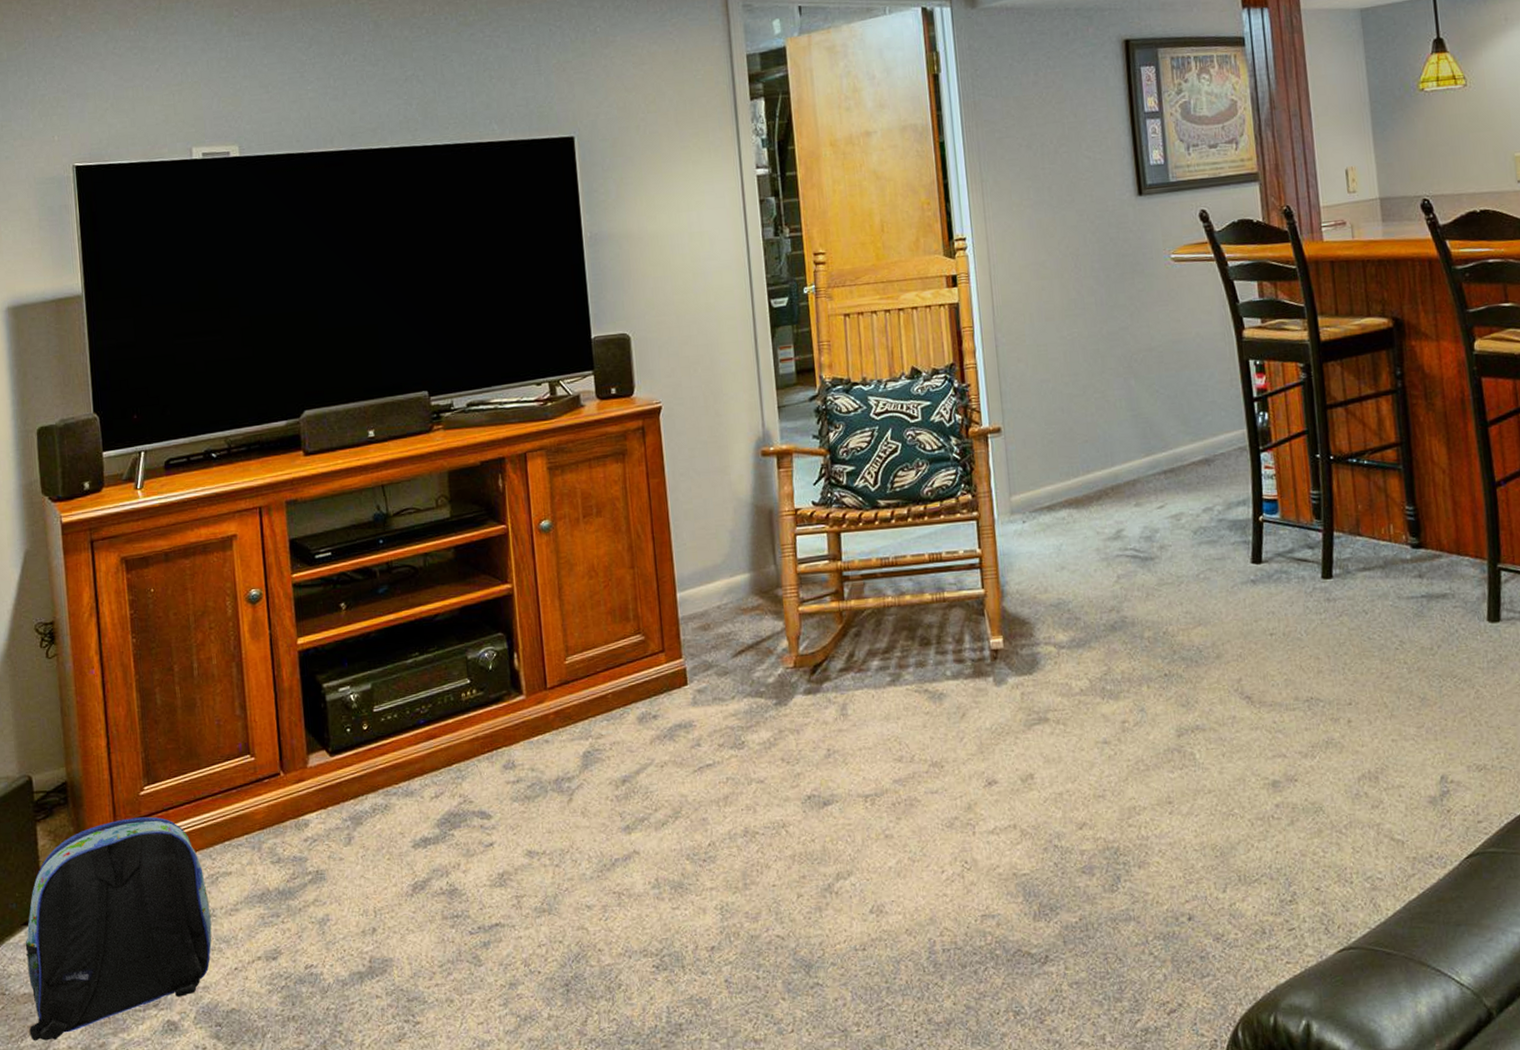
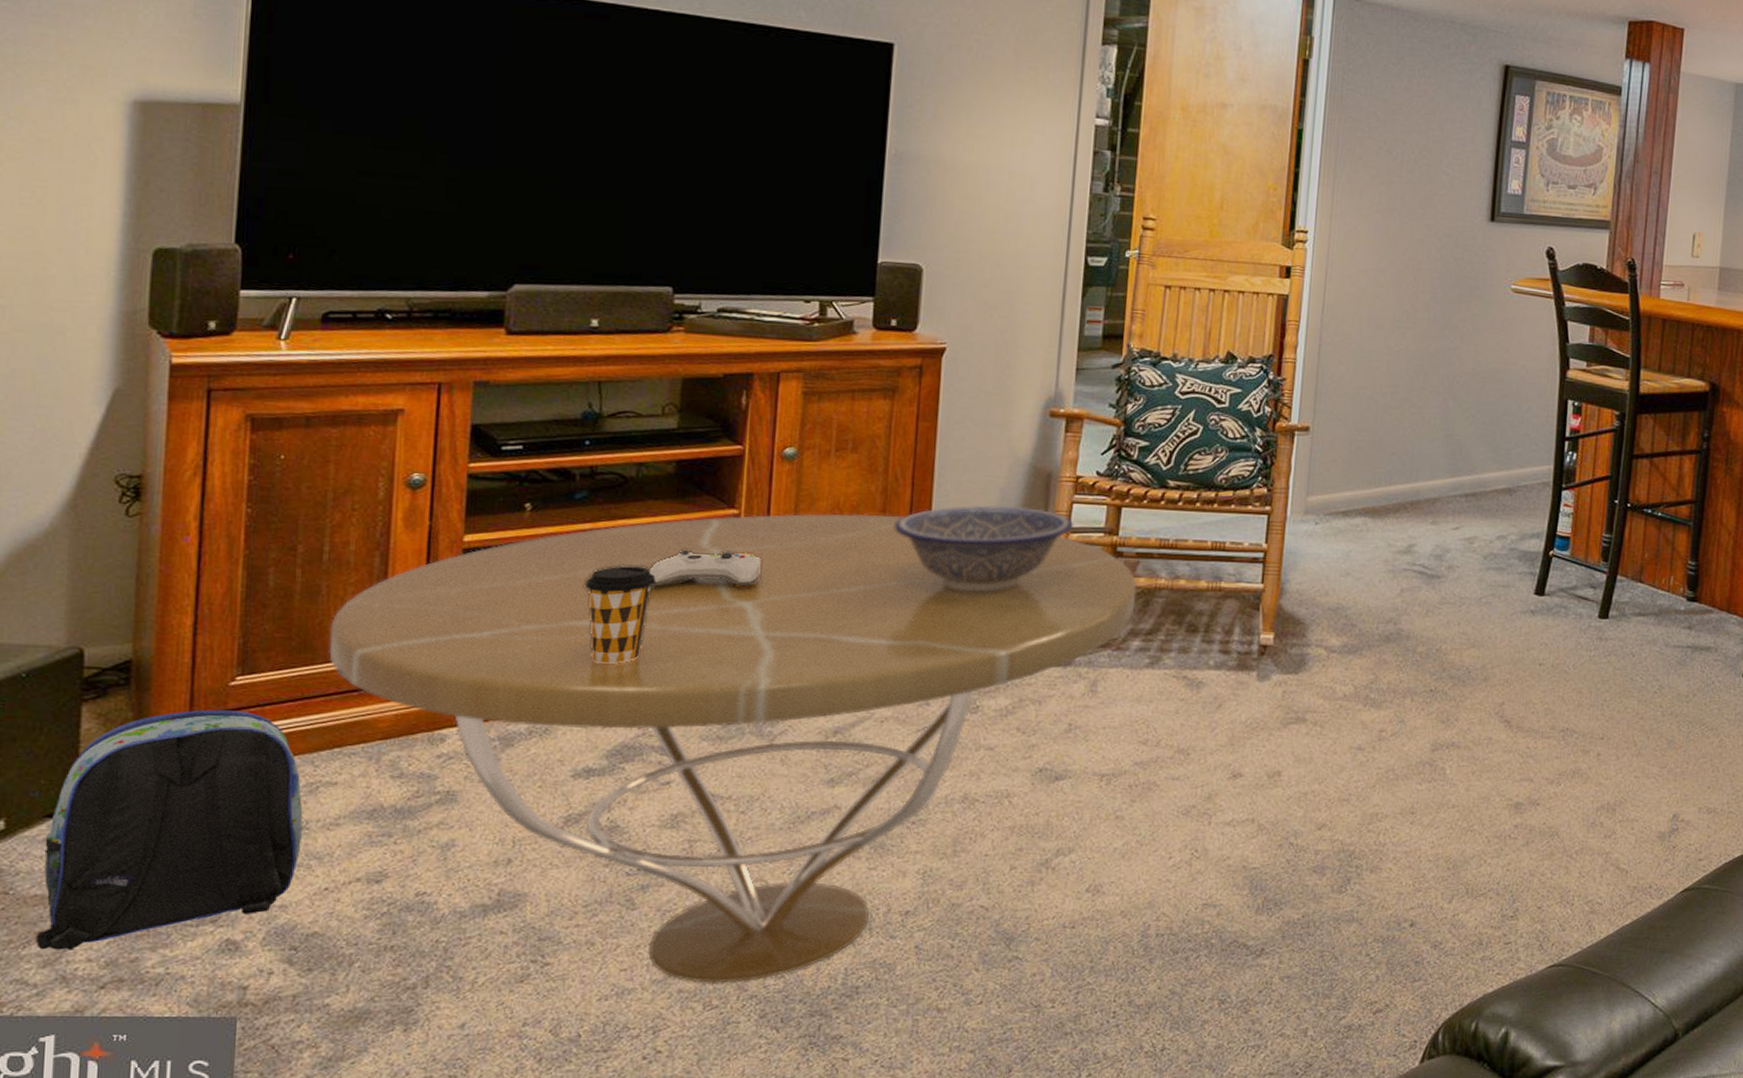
coffee table: none [207,568,869,1030] -> present [329,513,1137,983]
coffee cup: none [397,647,454,741] -> present [584,565,656,665]
game controller: none [446,622,539,664] -> present [648,549,762,587]
decorative bowl: none [644,544,800,634] -> present [895,505,1073,593]

